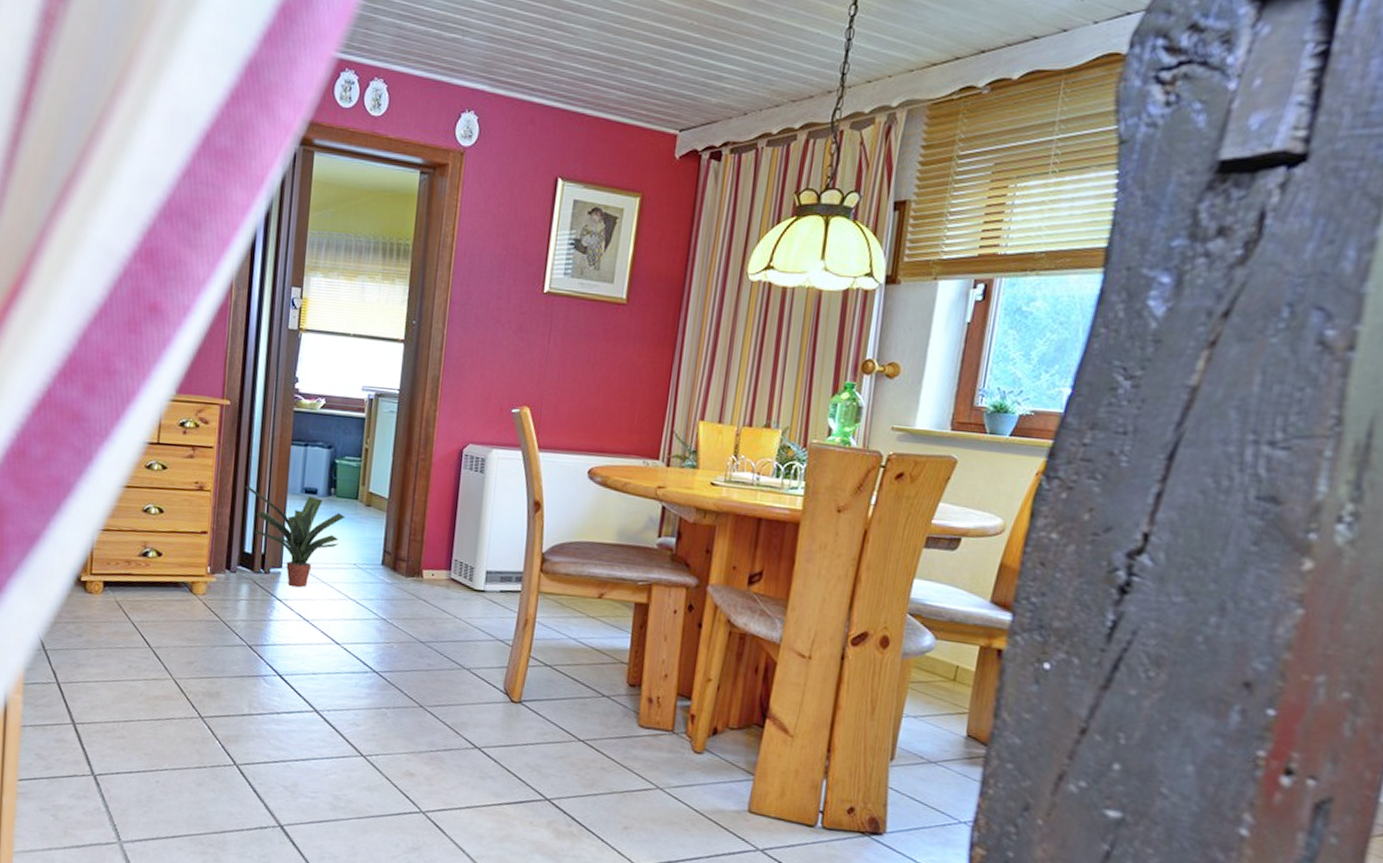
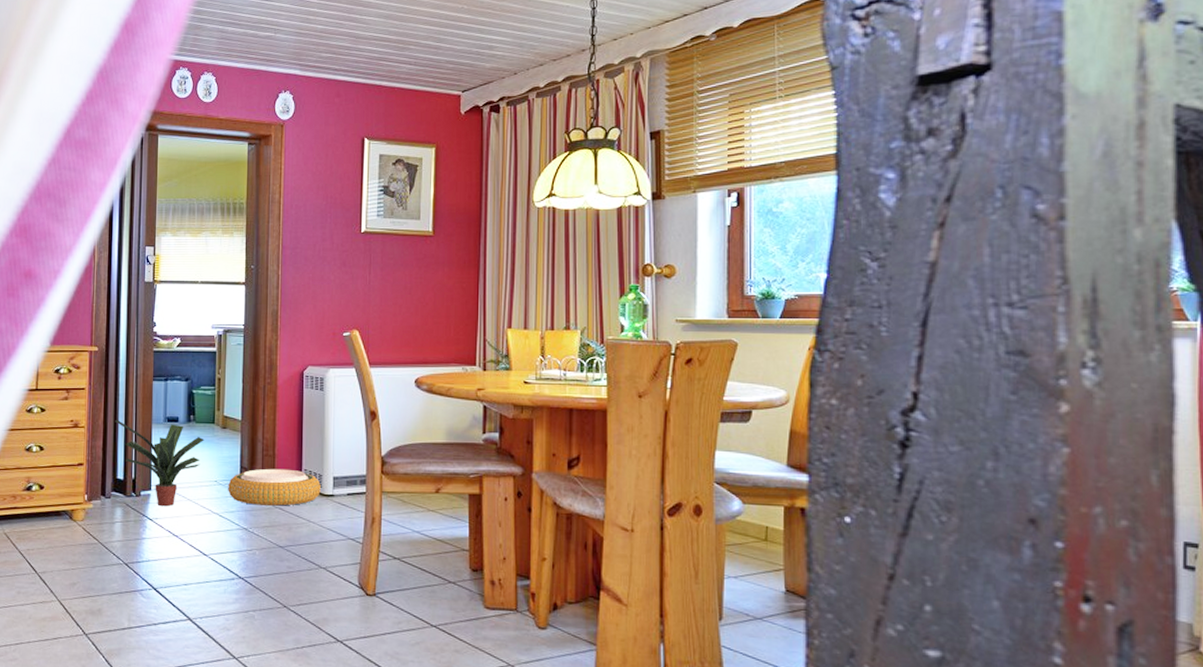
woven basket: none [367,555,472,598] -> present [228,468,321,506]

